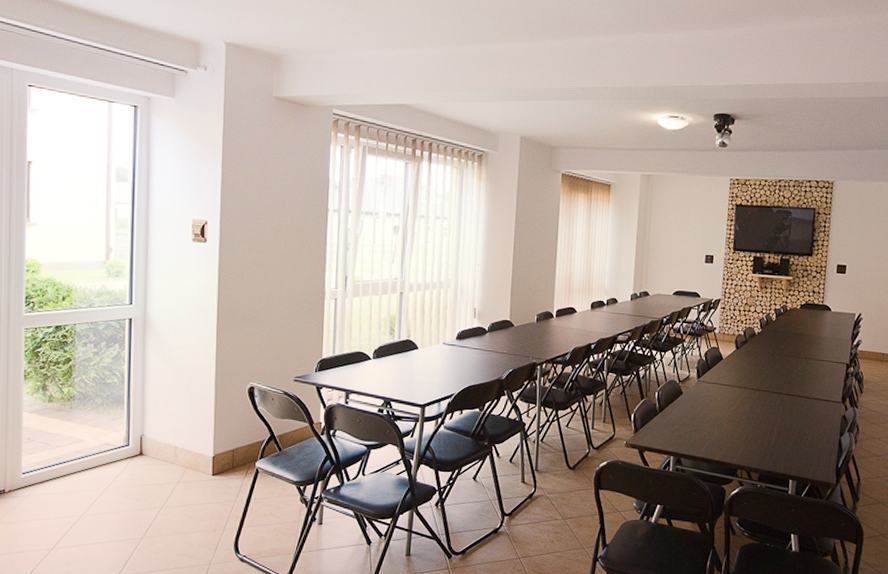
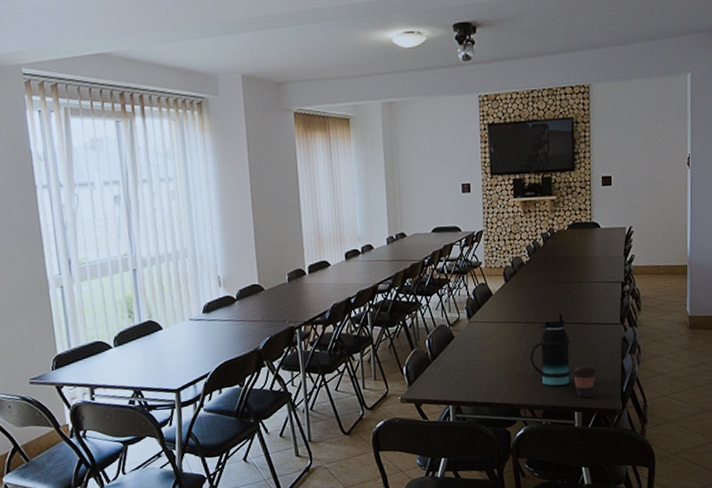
bottle: none [751,384,792,453] -> present [529,313,571,386]
coffee cup: none [791,435,815,468] -> present [572,364,597,398]

